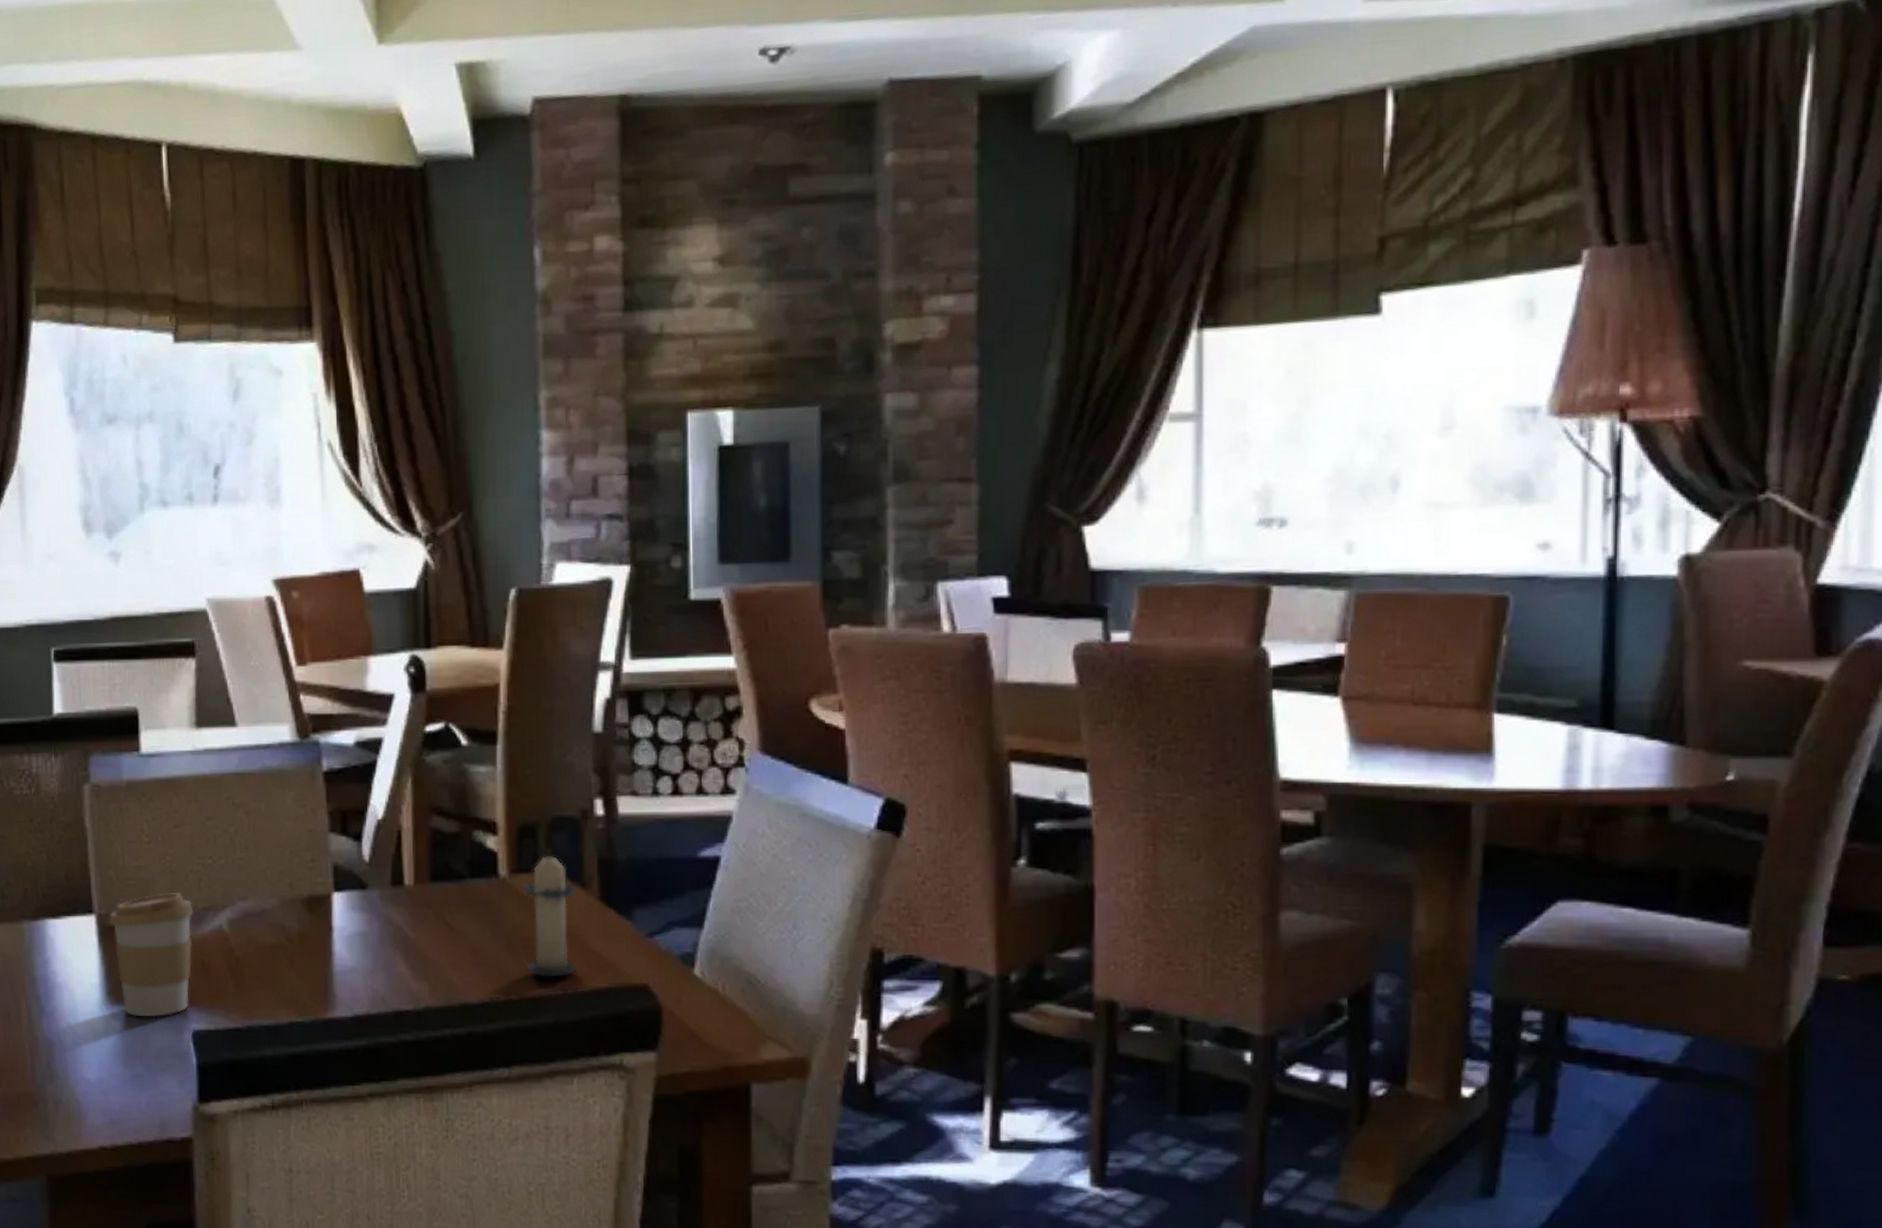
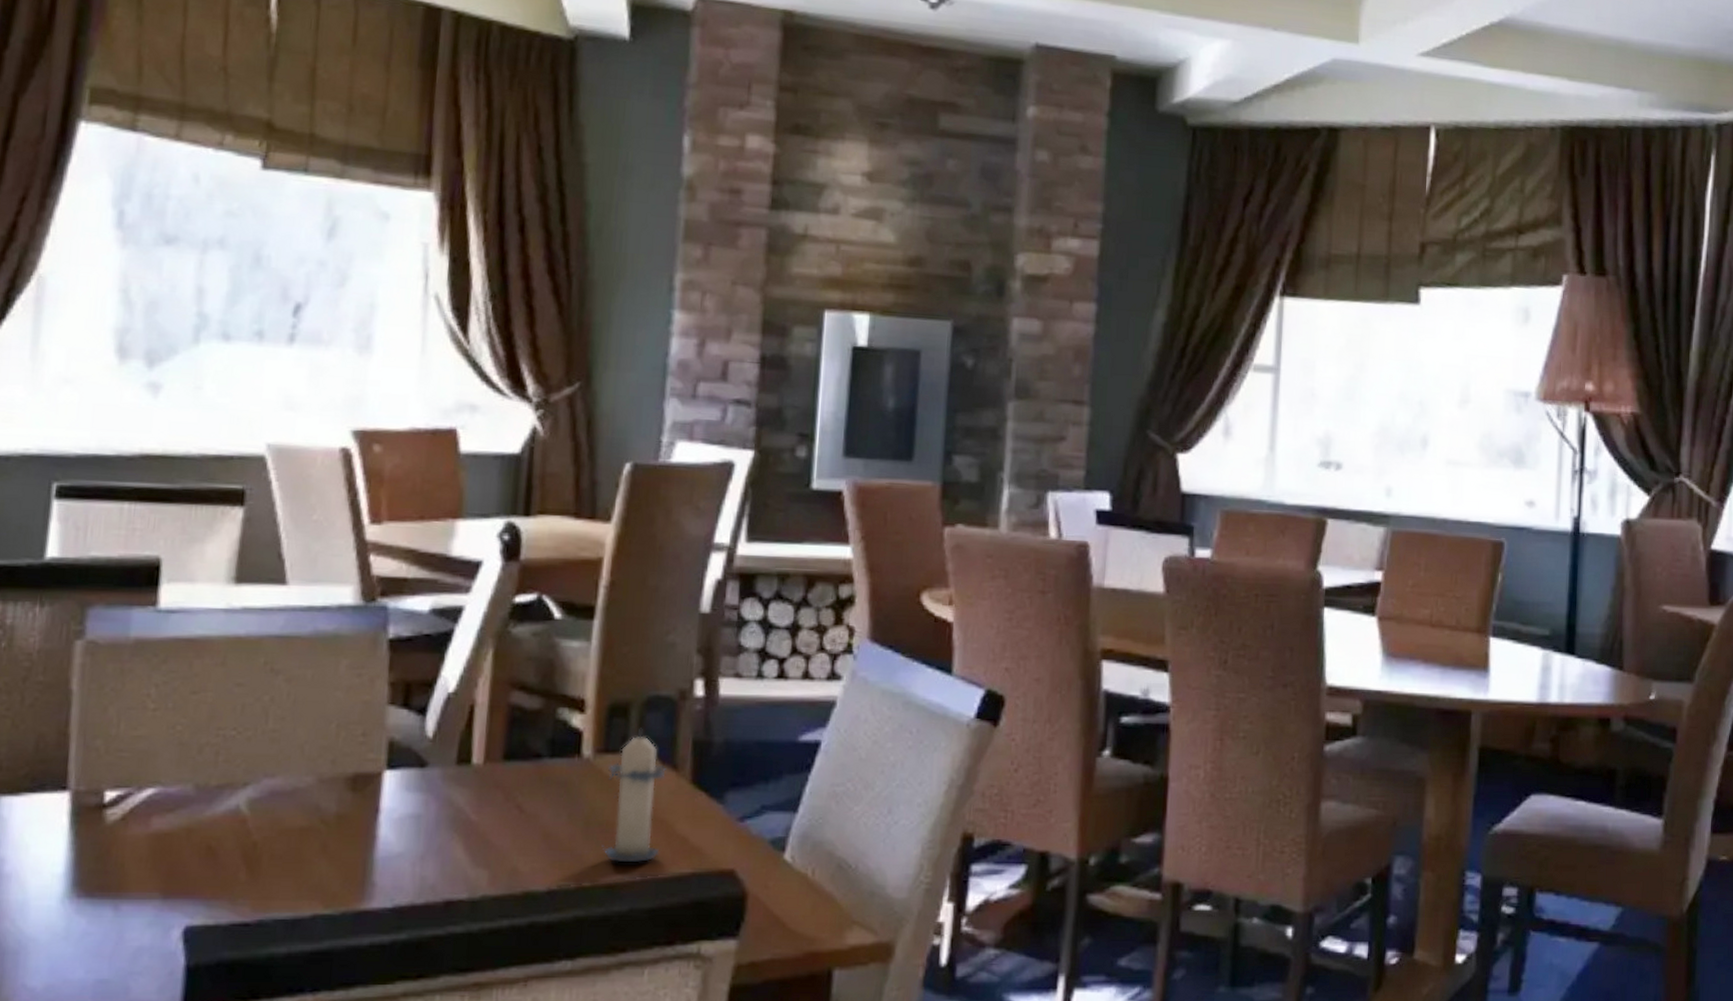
coffee cup: present [109,893,194,1017] -> none [88,768,205,912]

